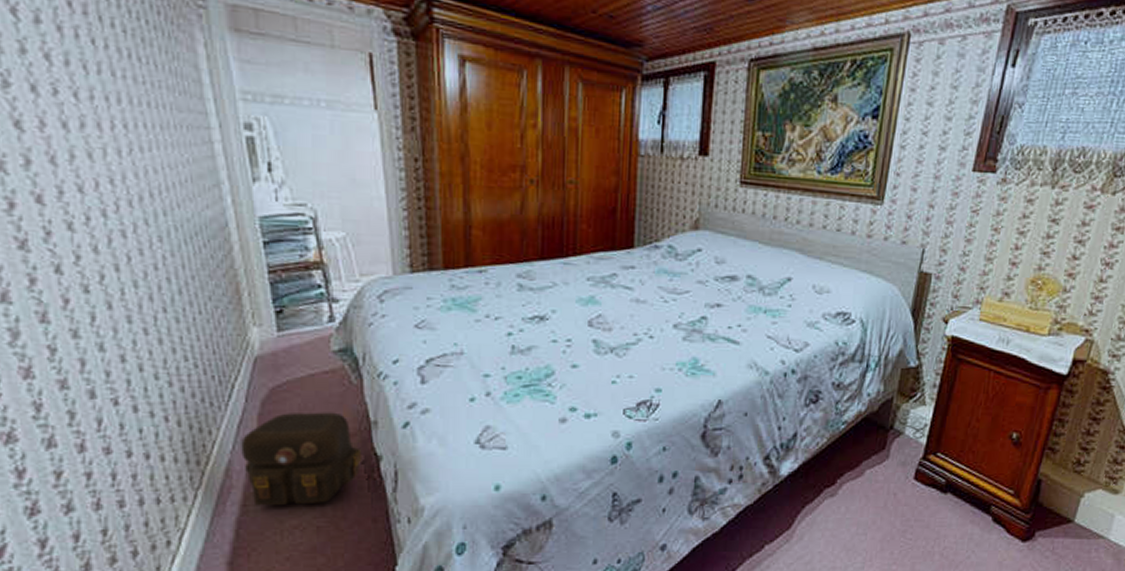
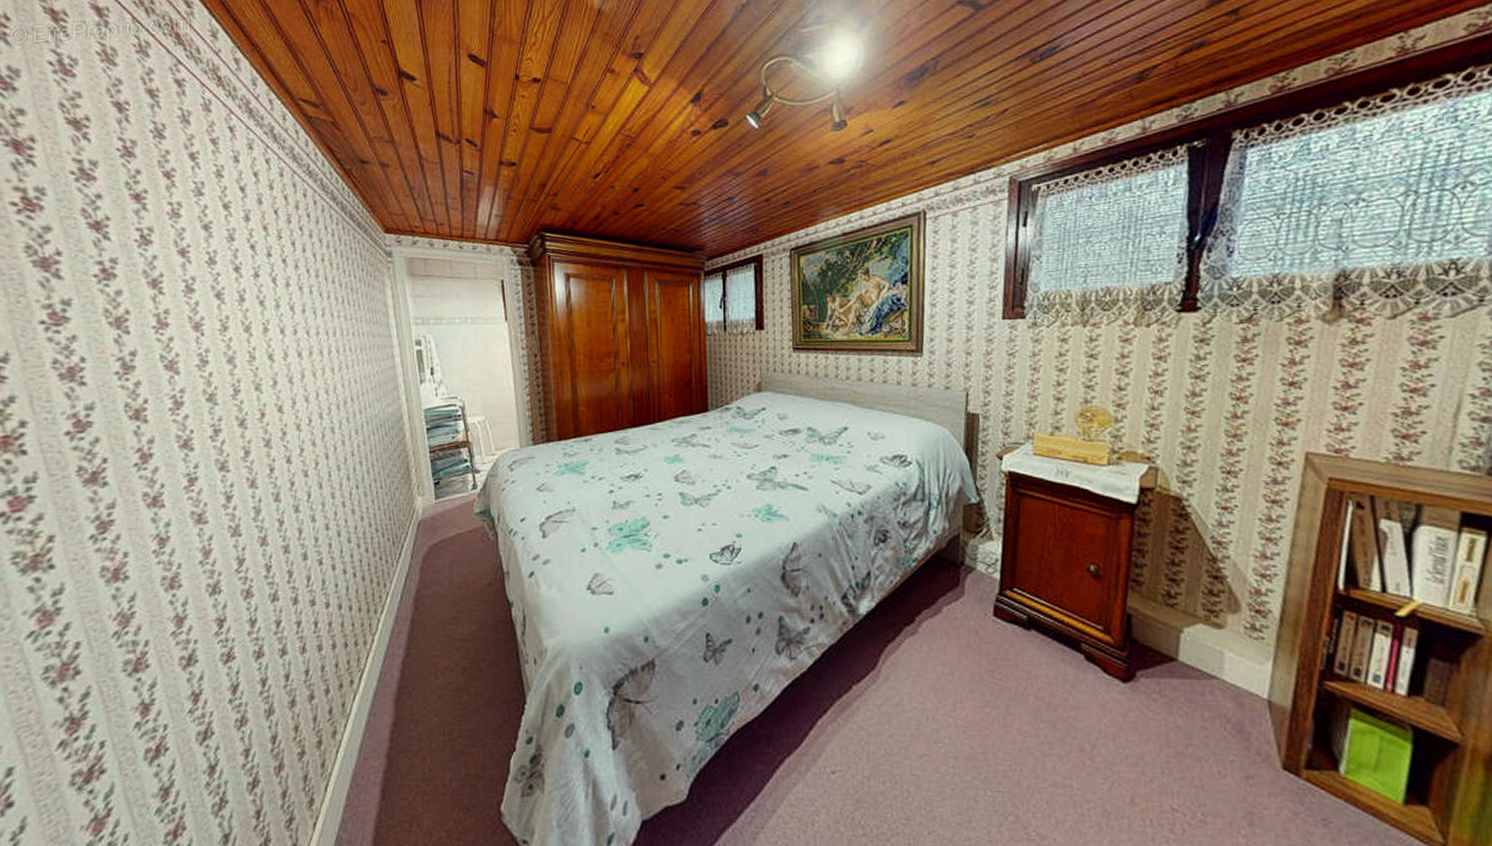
backpack: present [241,412,362,506] -> none [407,565,498,649]

